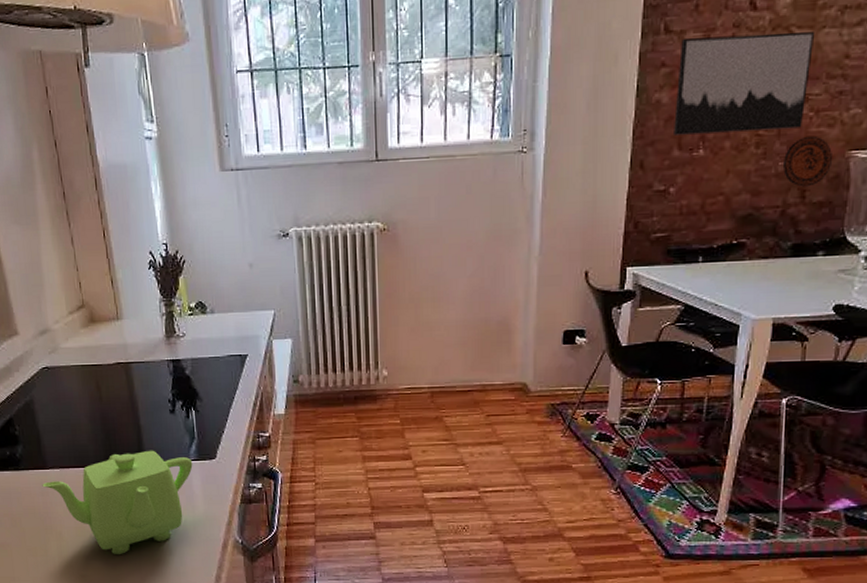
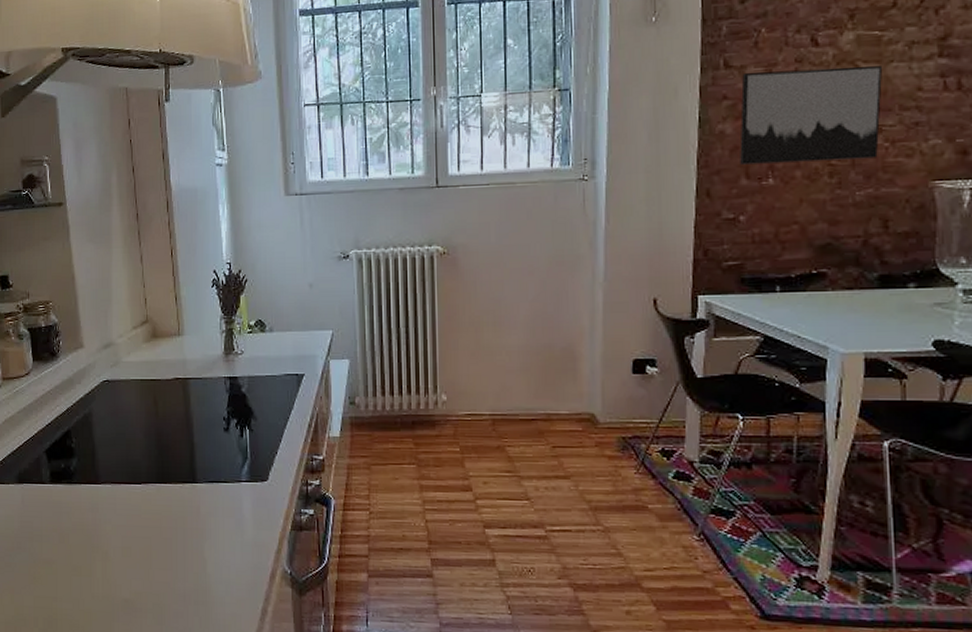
teapot: present [42,450,193,554] -> none [93,469,244,579]
decorative plate: present [782,135,832,187] -> none [860,165,914,217]

